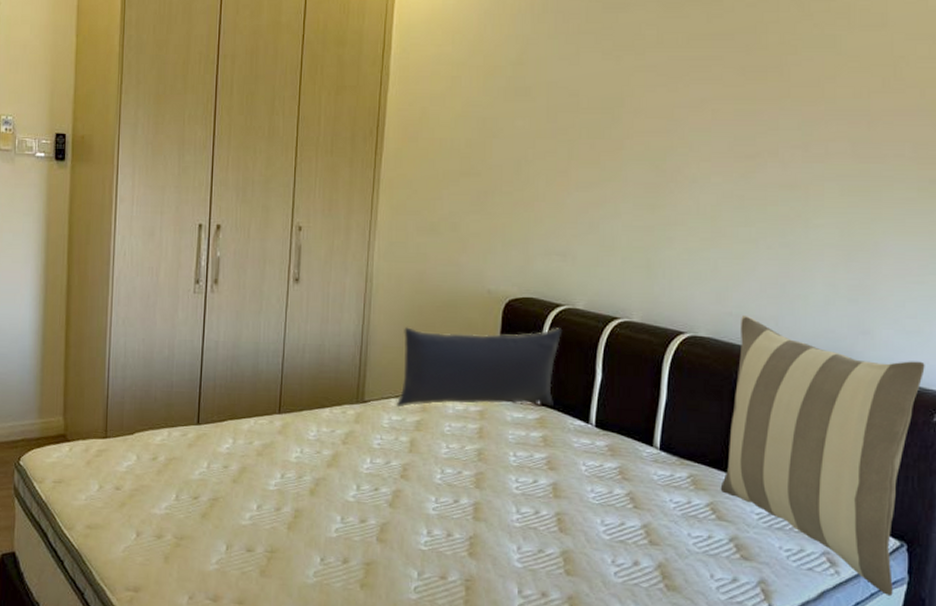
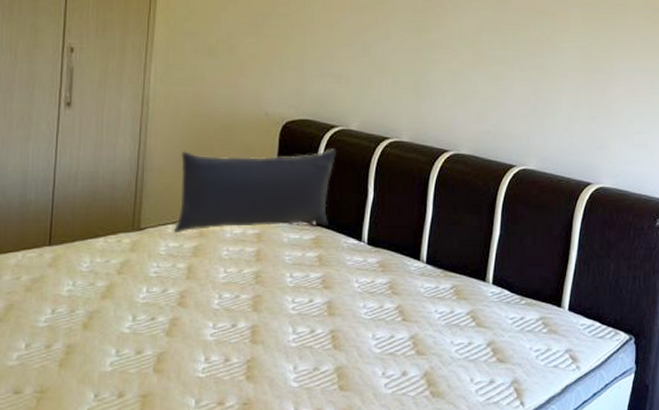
pillow: present [720,316,925,597] -> none [479,134,650,386]

